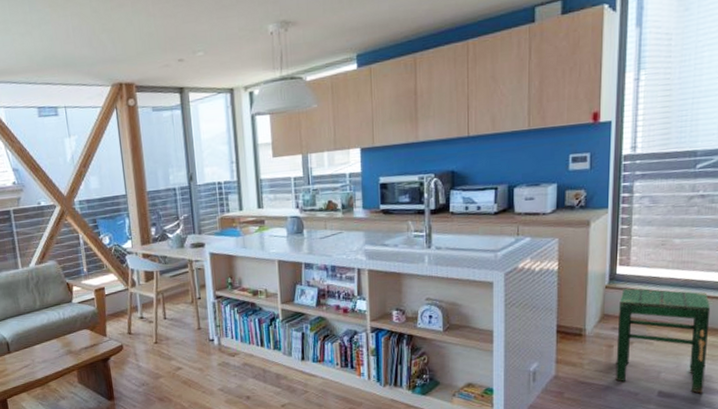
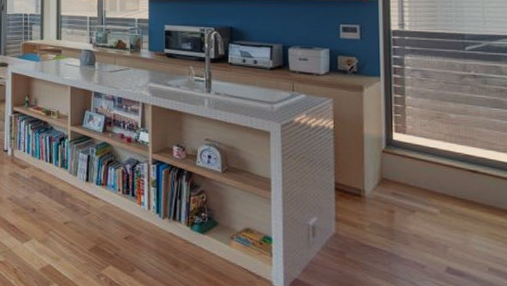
stool: present [615,288,711,394] -> none [398,155,497,277]

